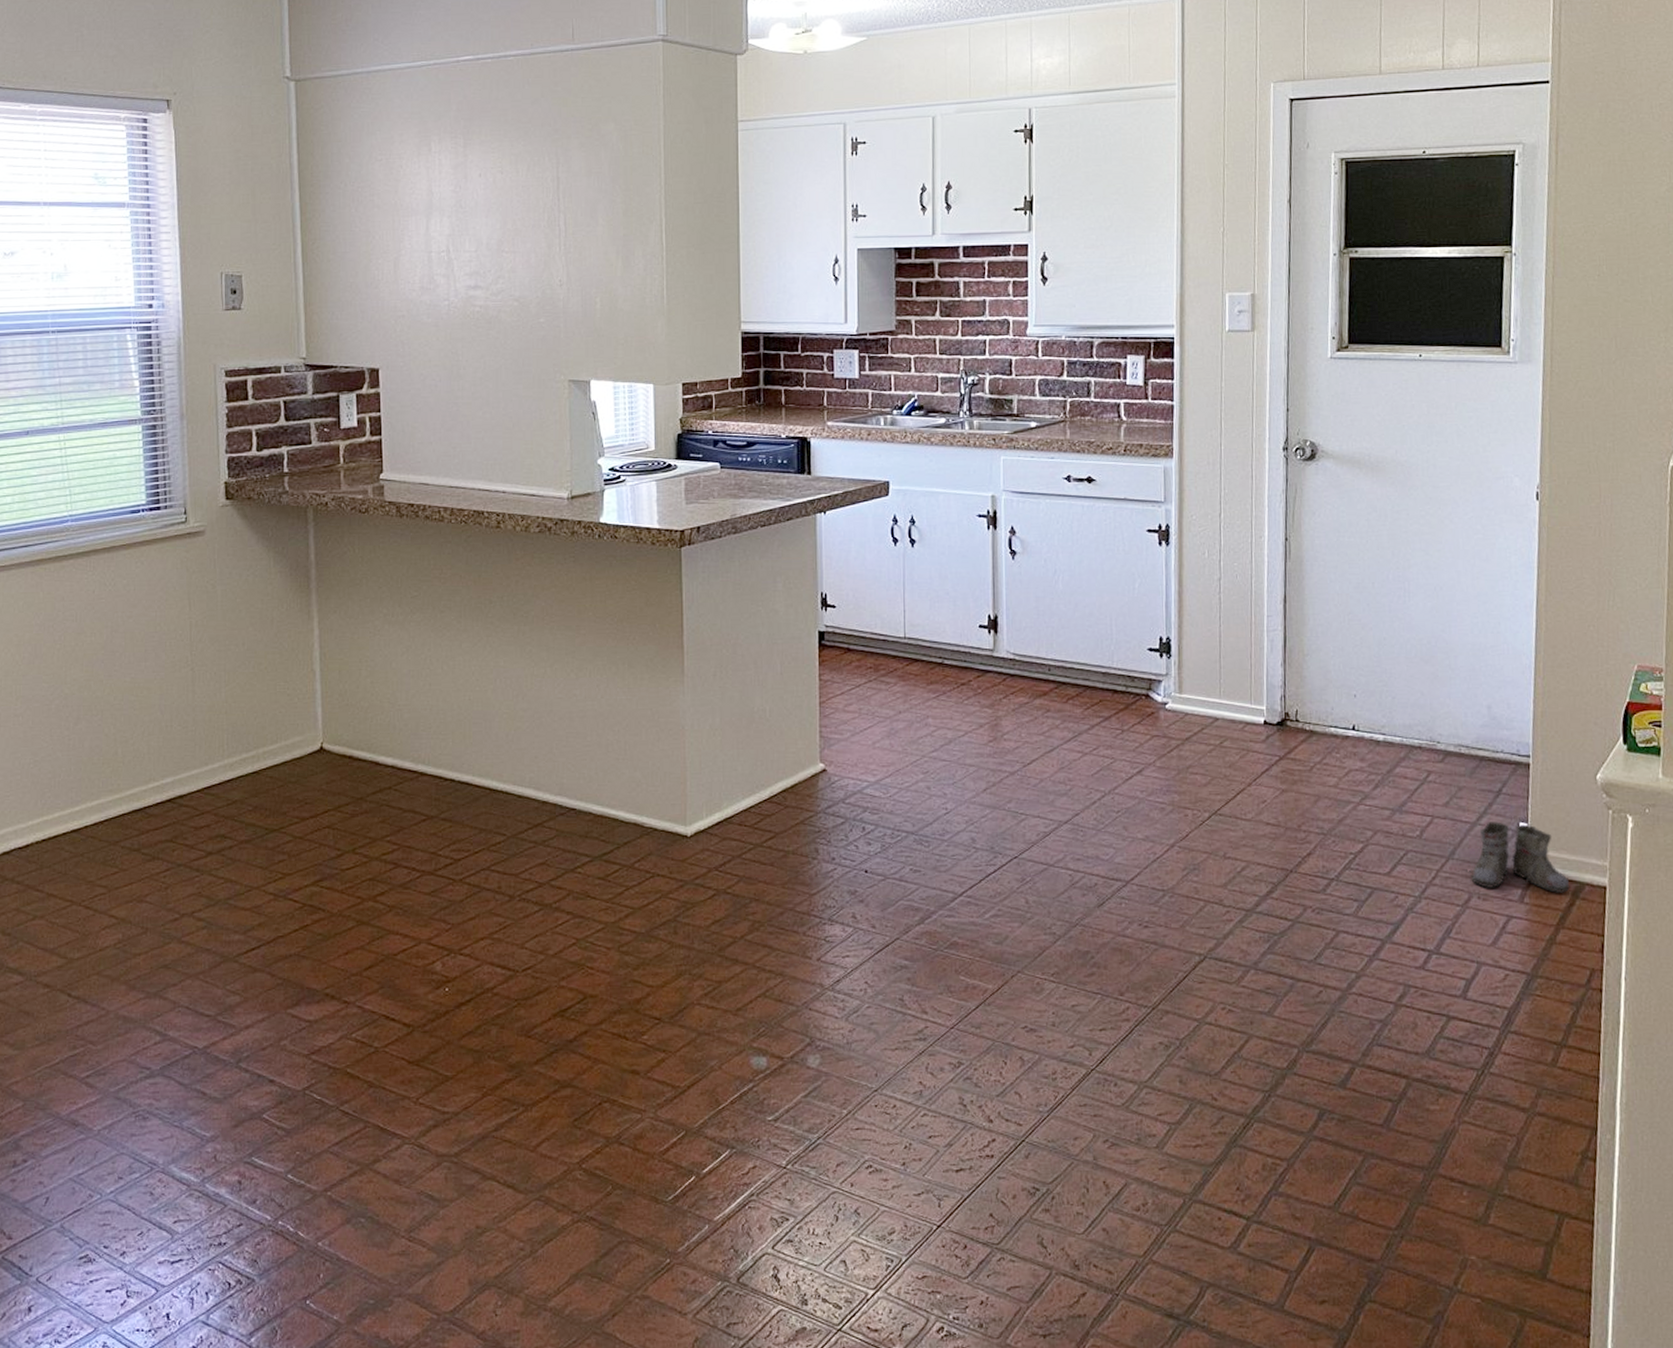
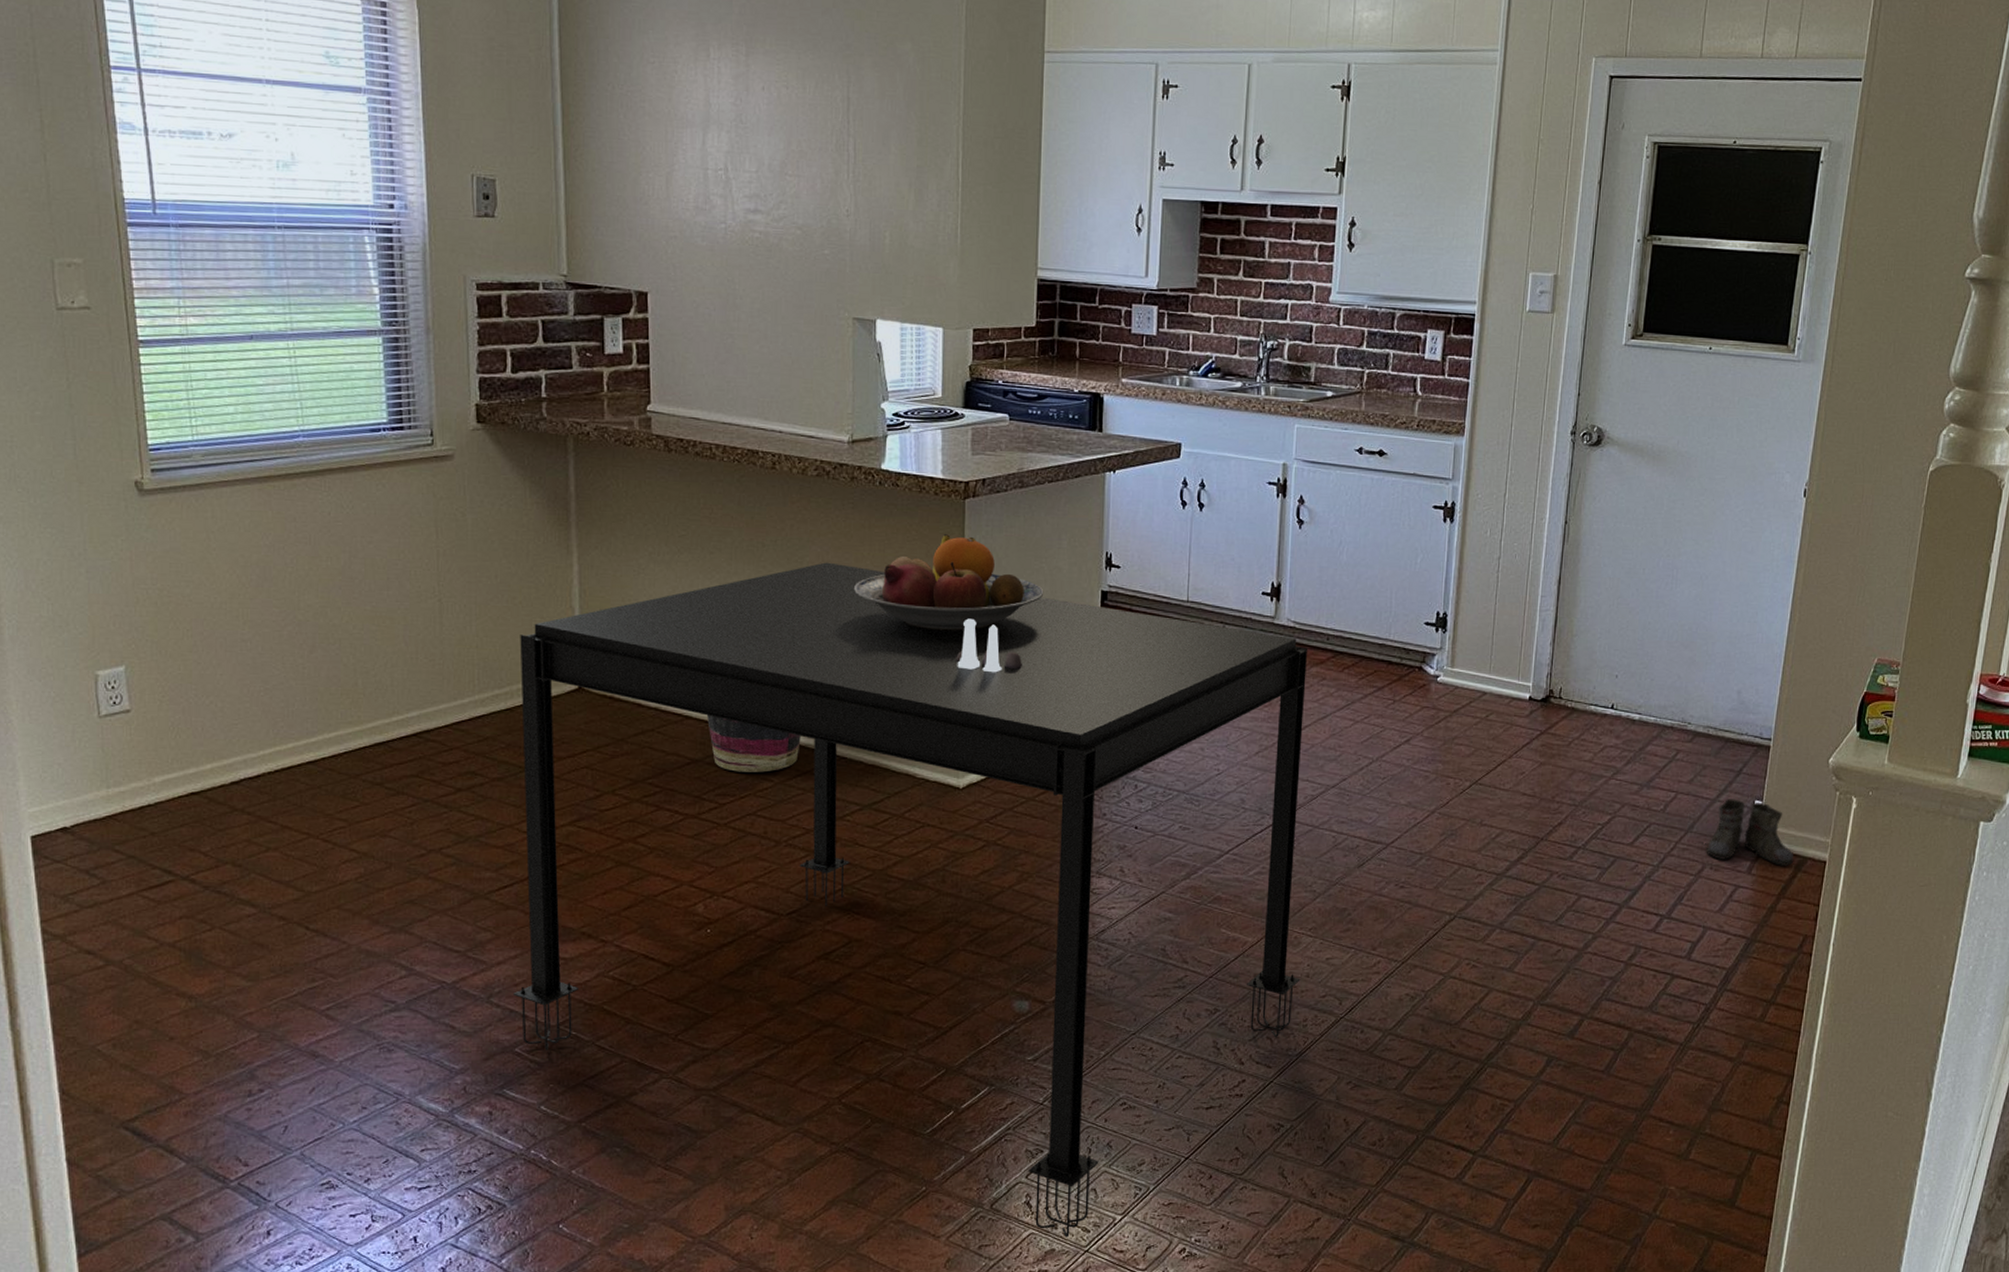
dining table: none [261,615,1046,1315] -> present [514,562,1308,1238]
basket: none [441,770,531,827] -> present [707,714,801,773]
fruit bowl: none [578,582,762,678] -> present [854,534,1044,631]
salt and pepper shaker set: none [678,664,745,718] -> present [956,618,1023,673]

